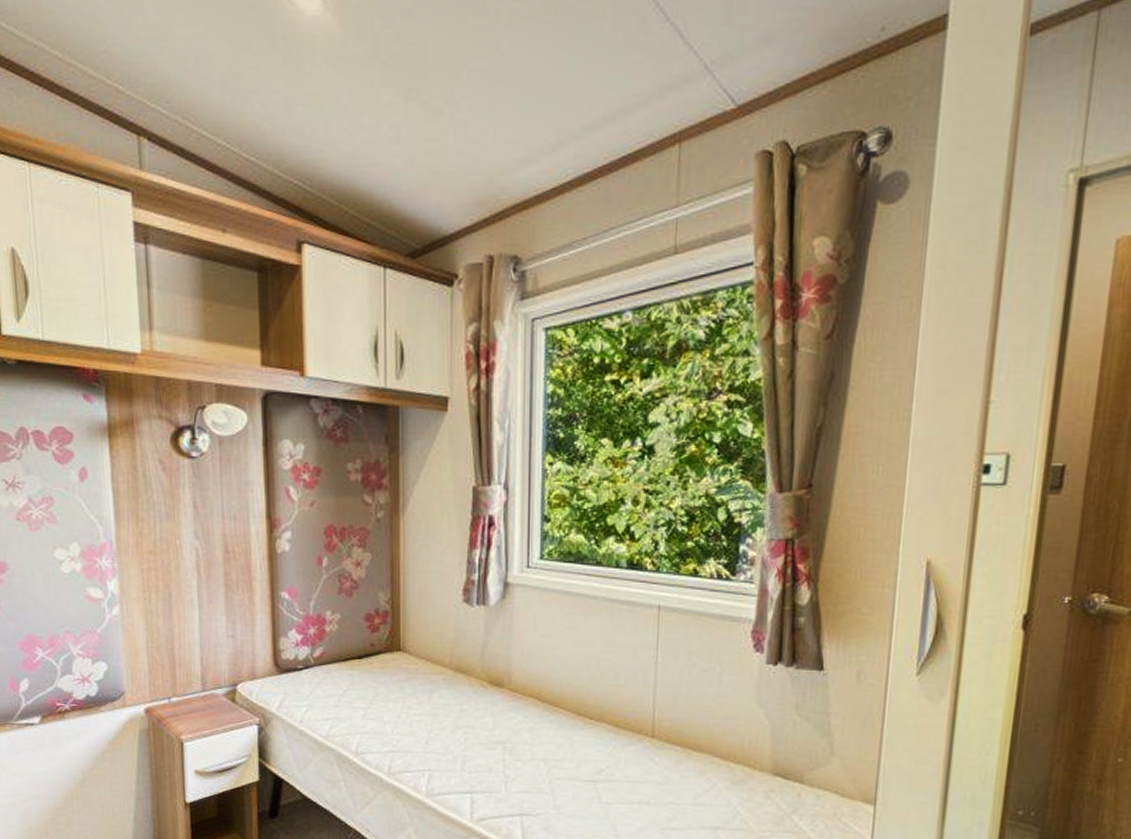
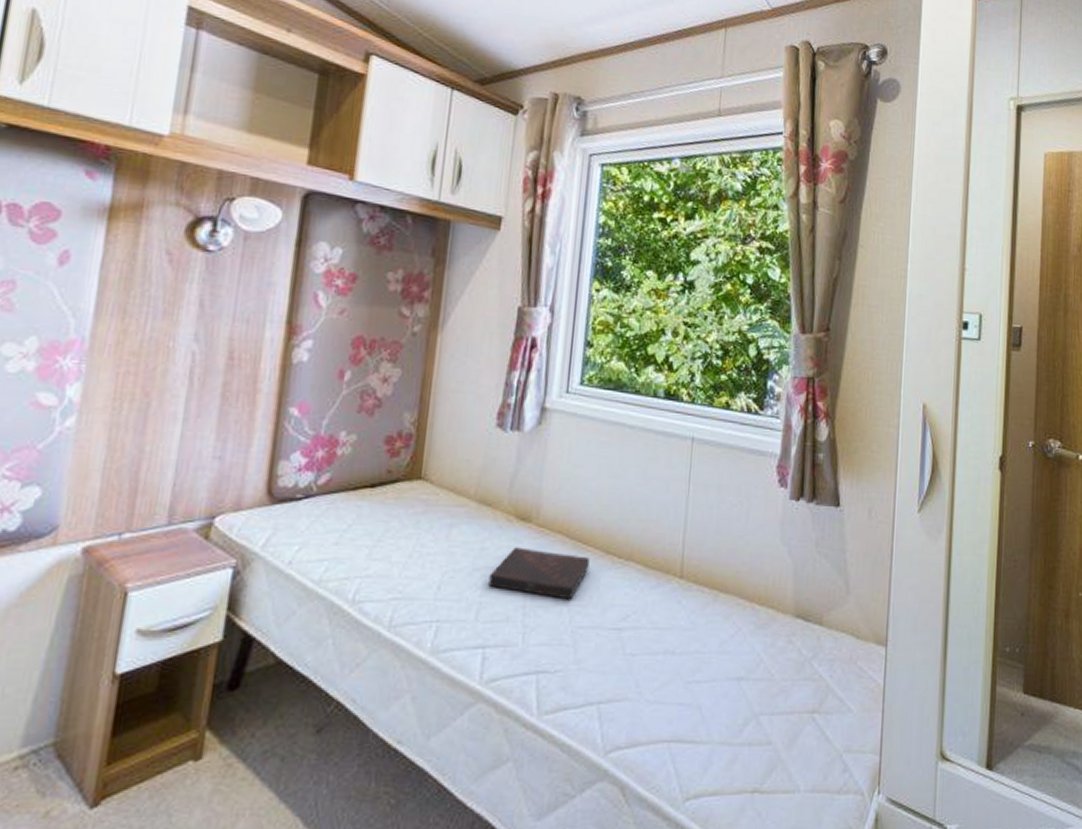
book: none [470,709,562,755] -> present [488,547,590,600]

